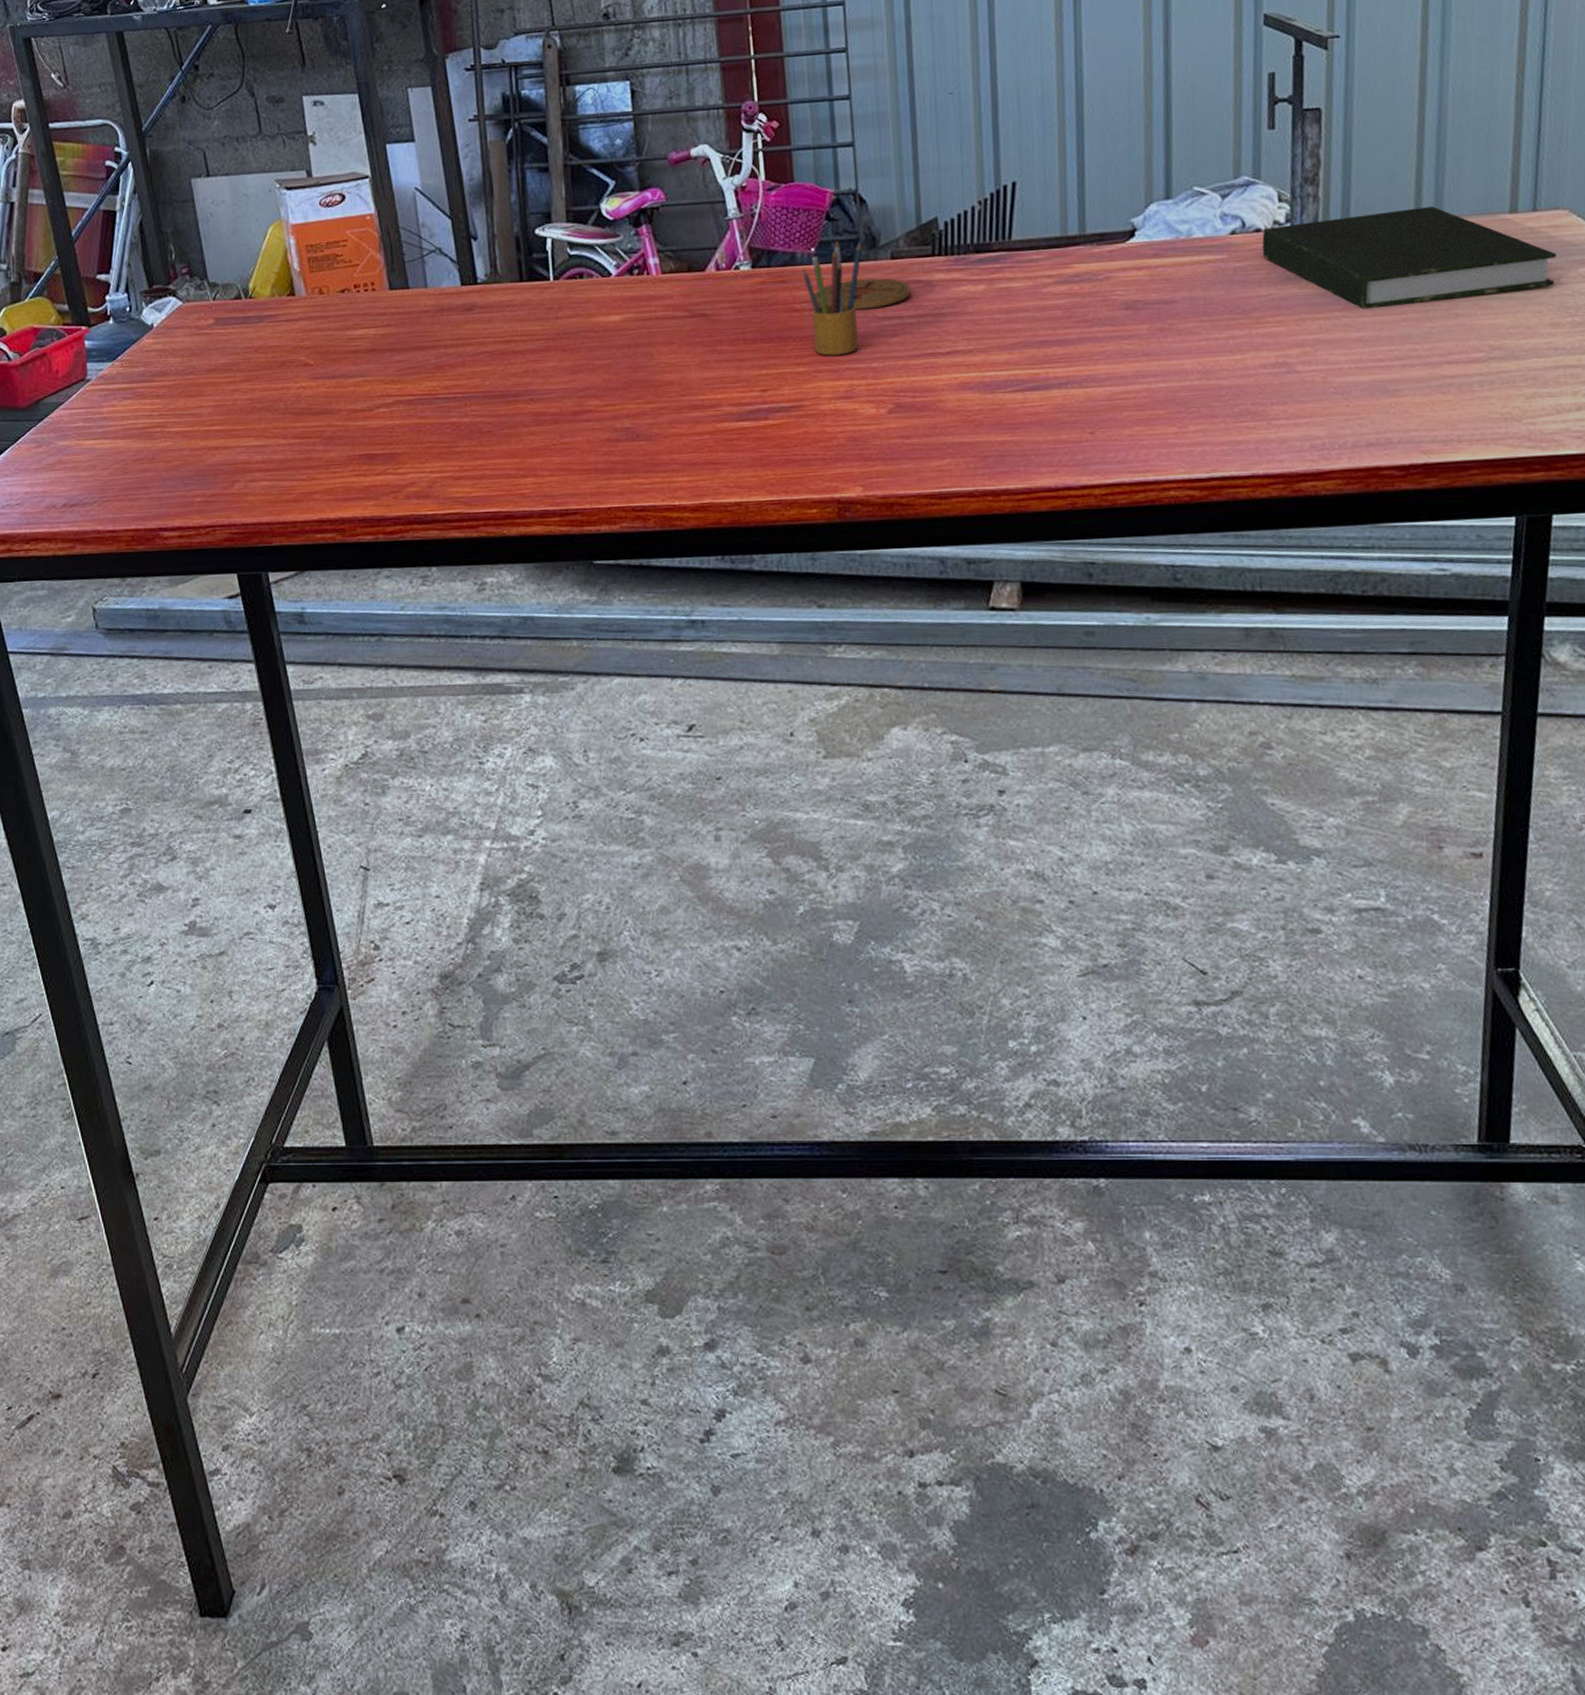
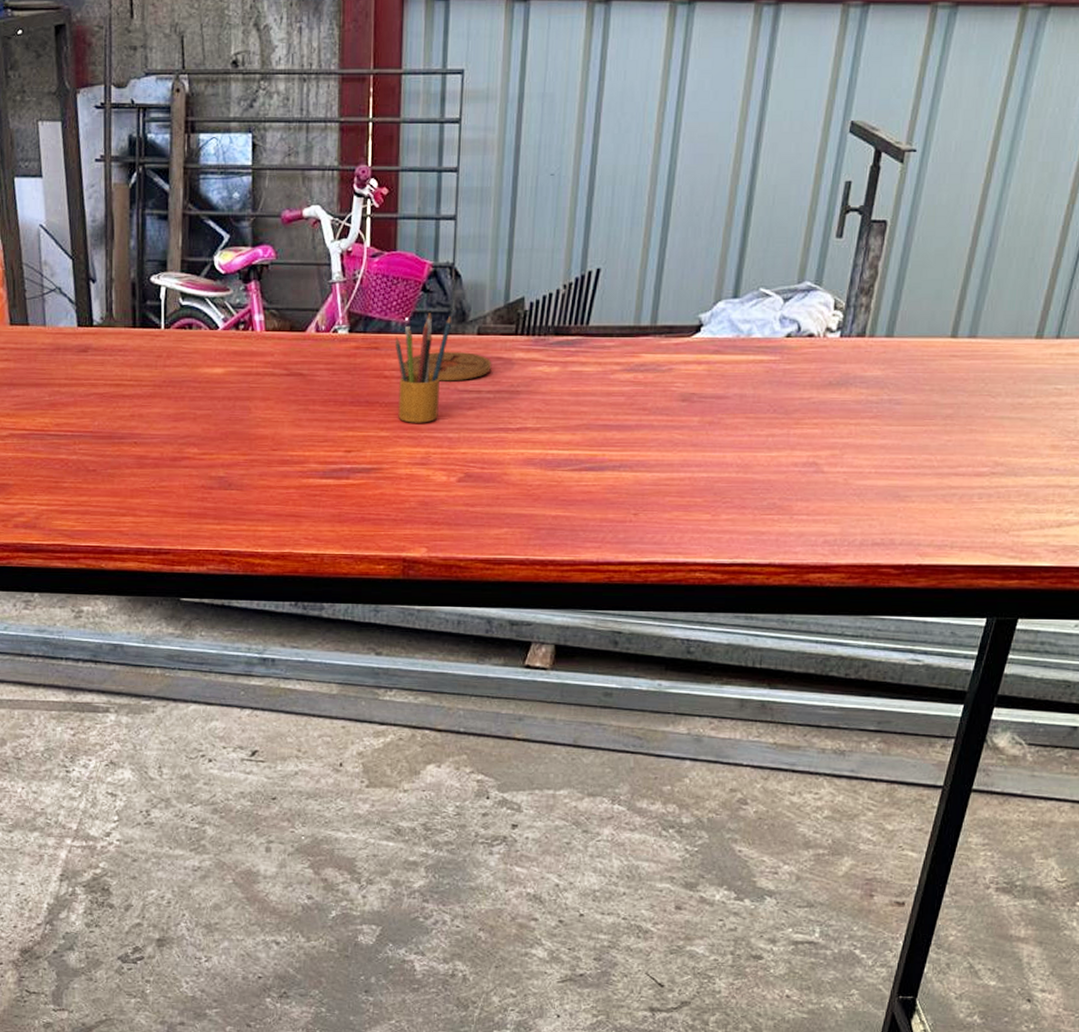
book: present [1262,205,1557,310] -> none [811,325,1068,419]

